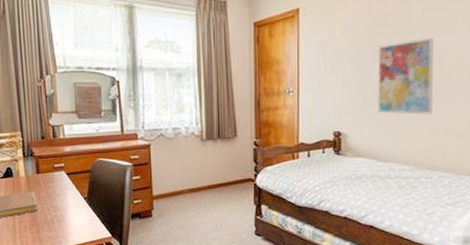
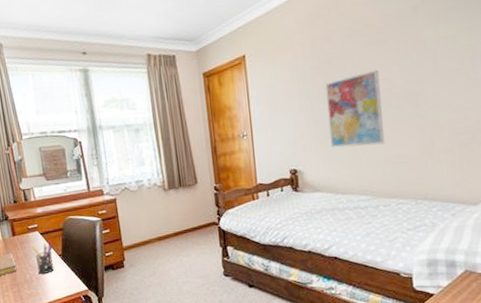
pen holder: none [55,181,79,216] -> present [31,240,55,274]

